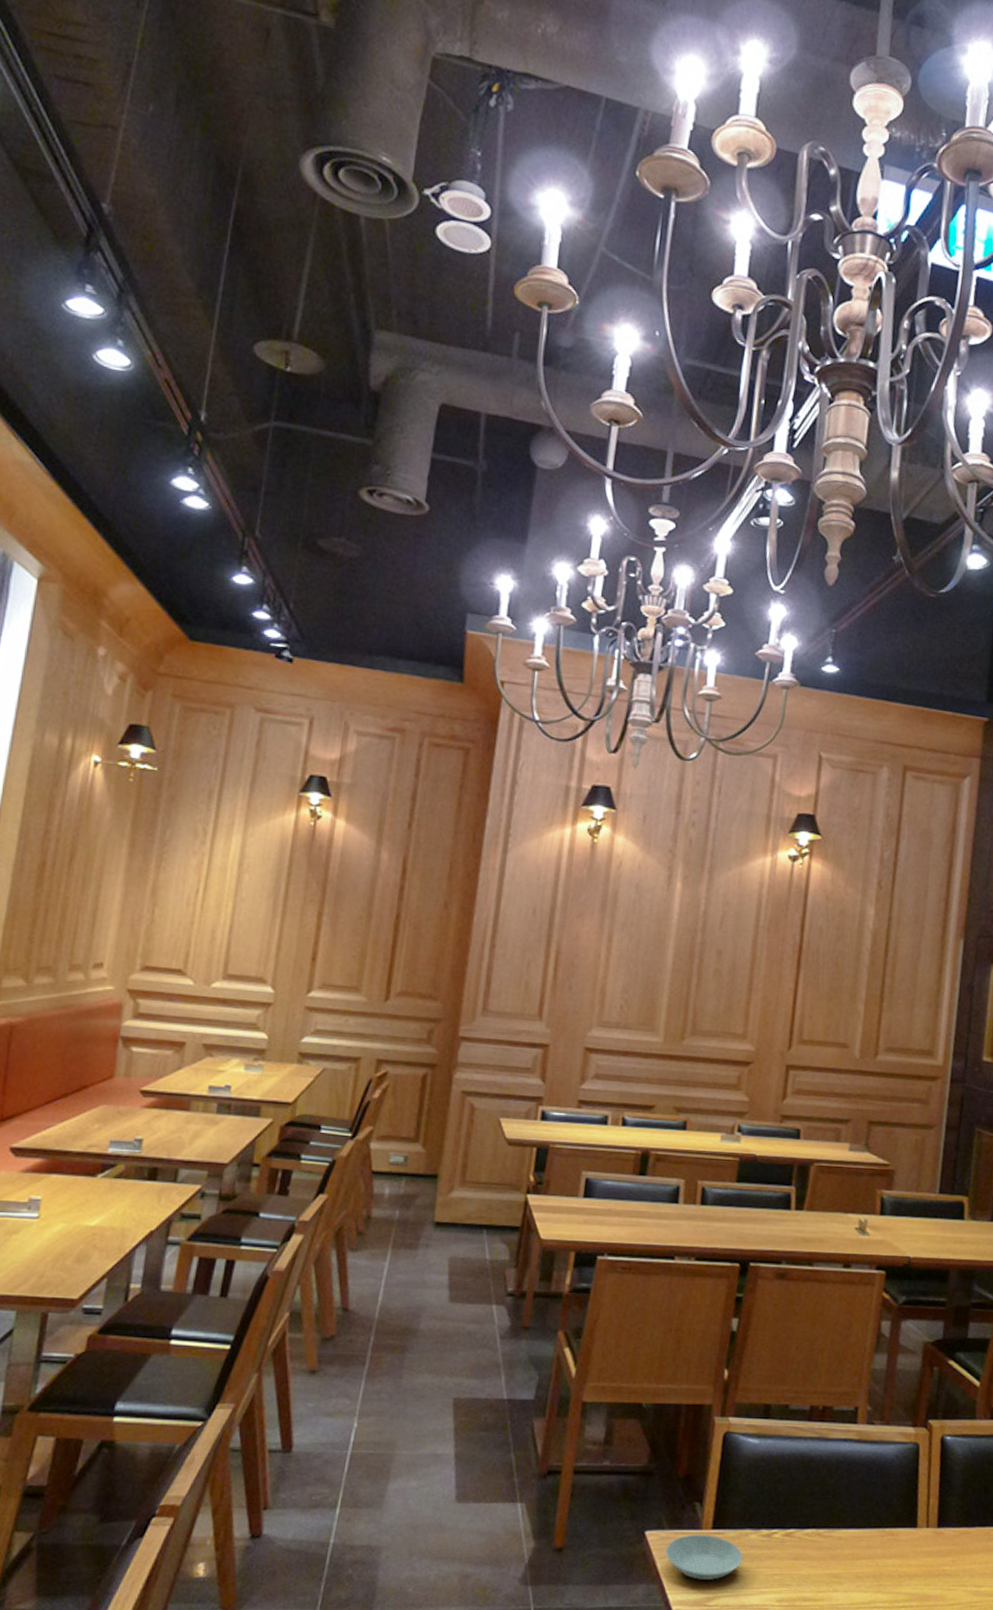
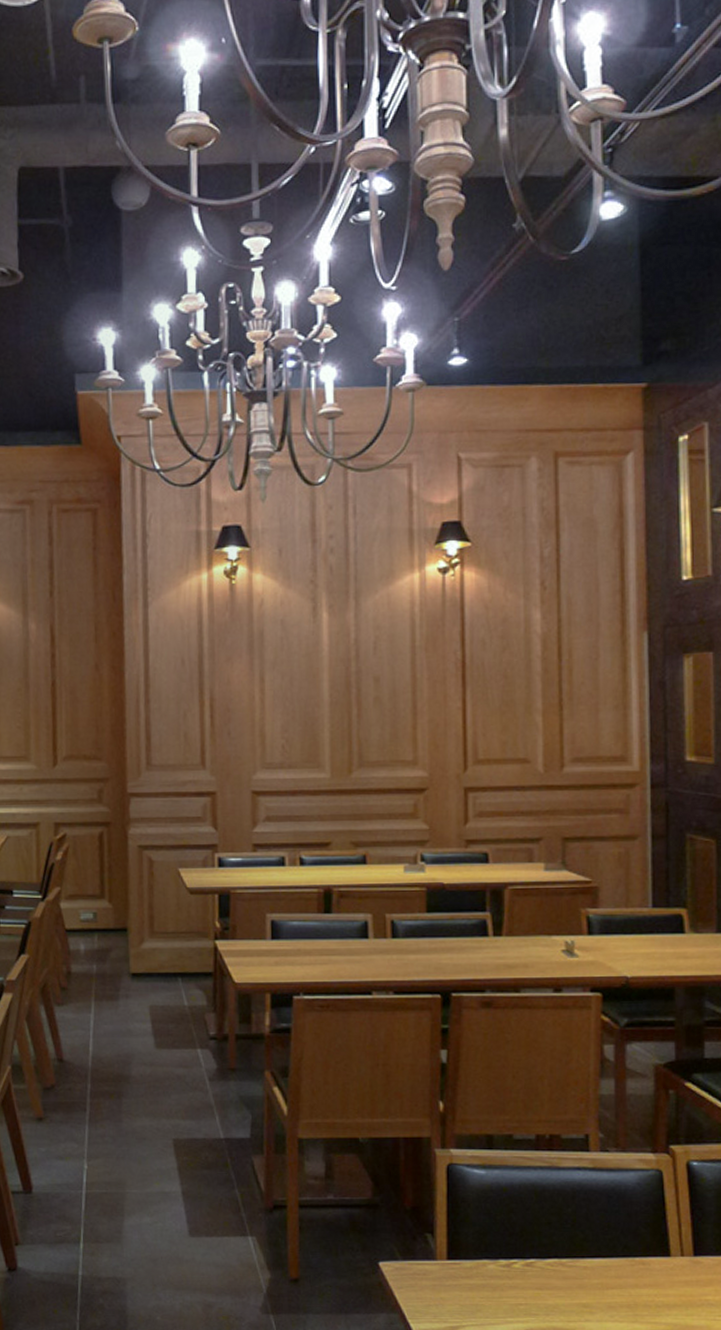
saucer: present [666,1534,744,1580] -> none [402,1265,484,1309]

